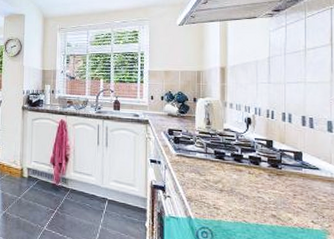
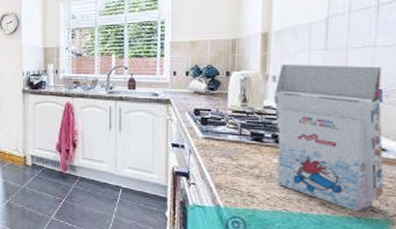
gift box: none [232,94,320,223] -> present [274,65,384,212]

